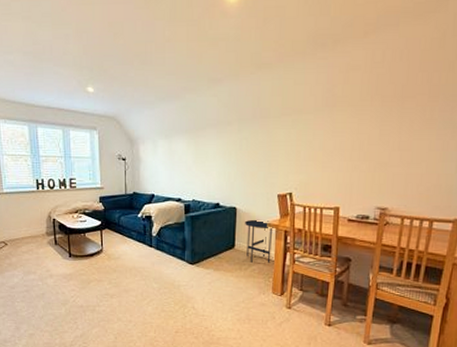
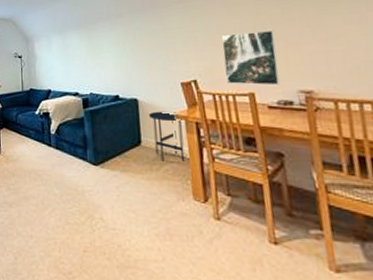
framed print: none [317,150,368,202] -> present [221,29,281,86]

